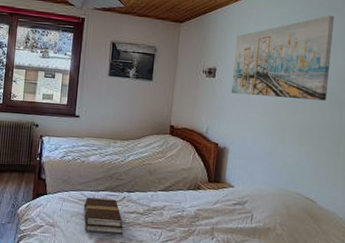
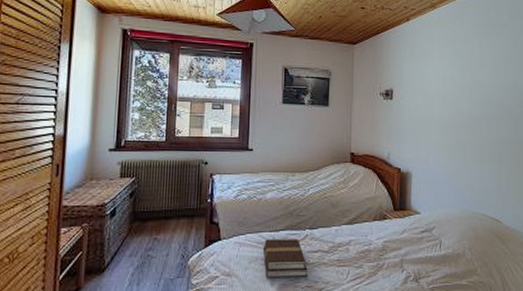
wall art: present [231,15,334,101] -> none [409,31,503,117]

